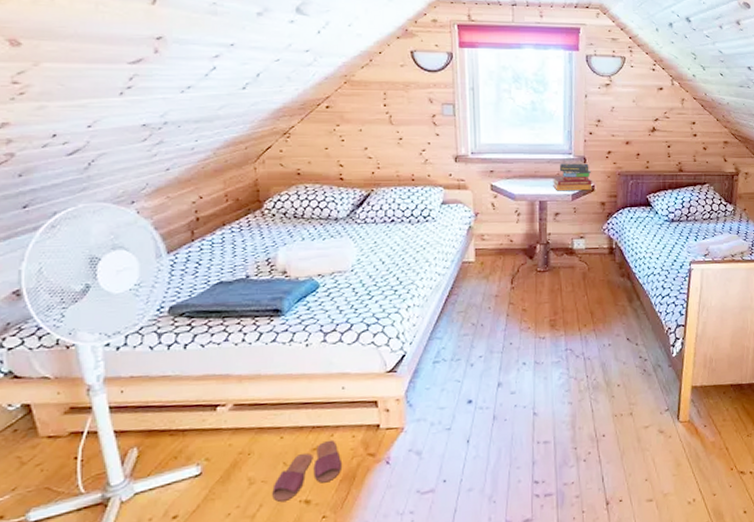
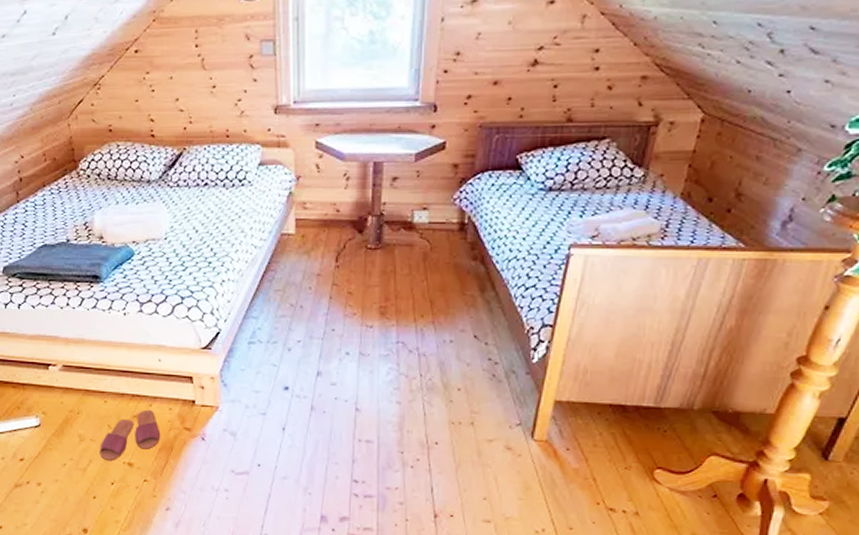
books: present [553,163,593,191] -> none [392,112,444,150]

